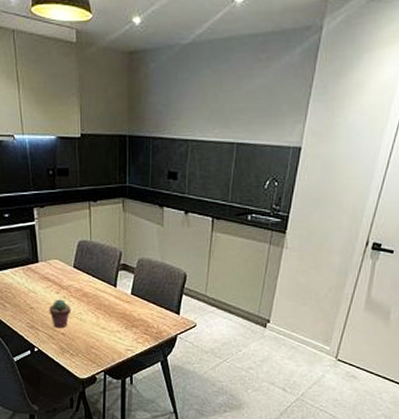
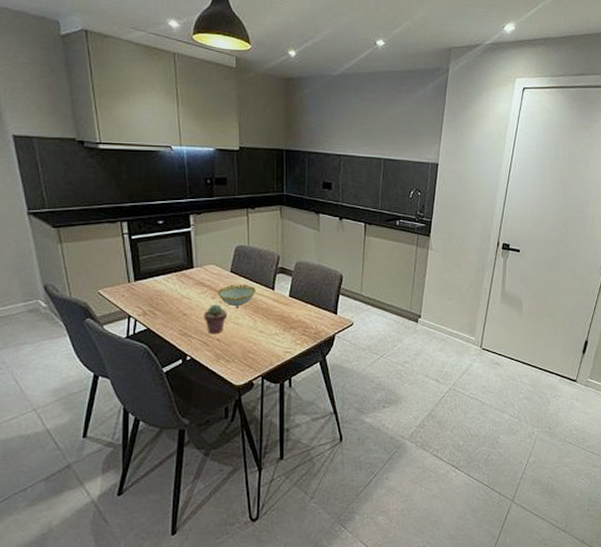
decorative bowl: none [61,280,99,305] -> present [217,284,257,309]

